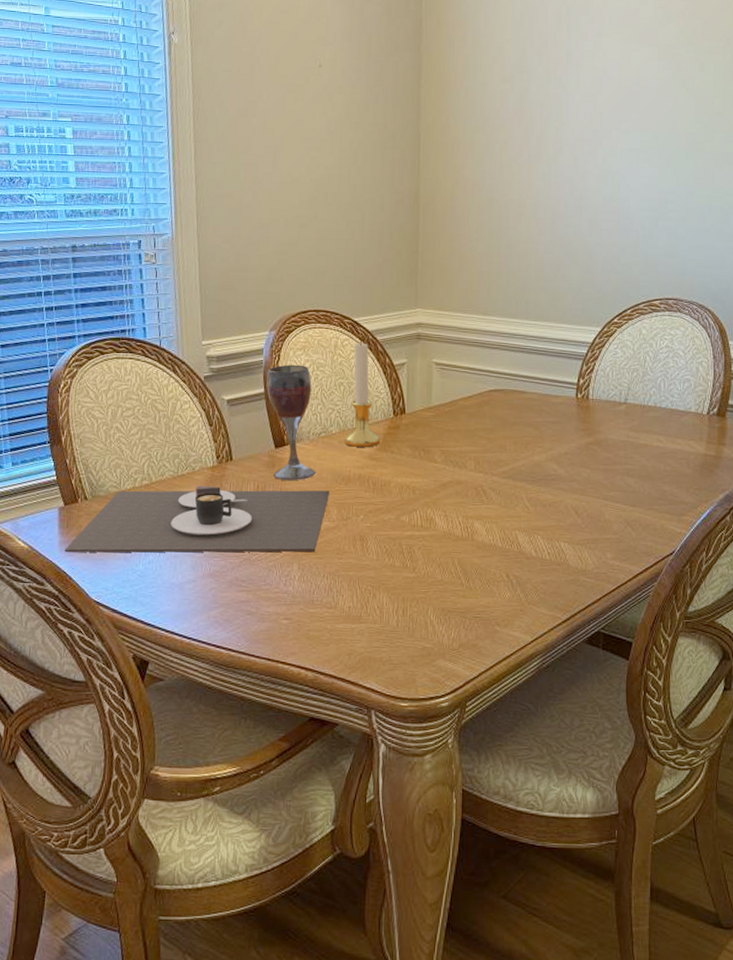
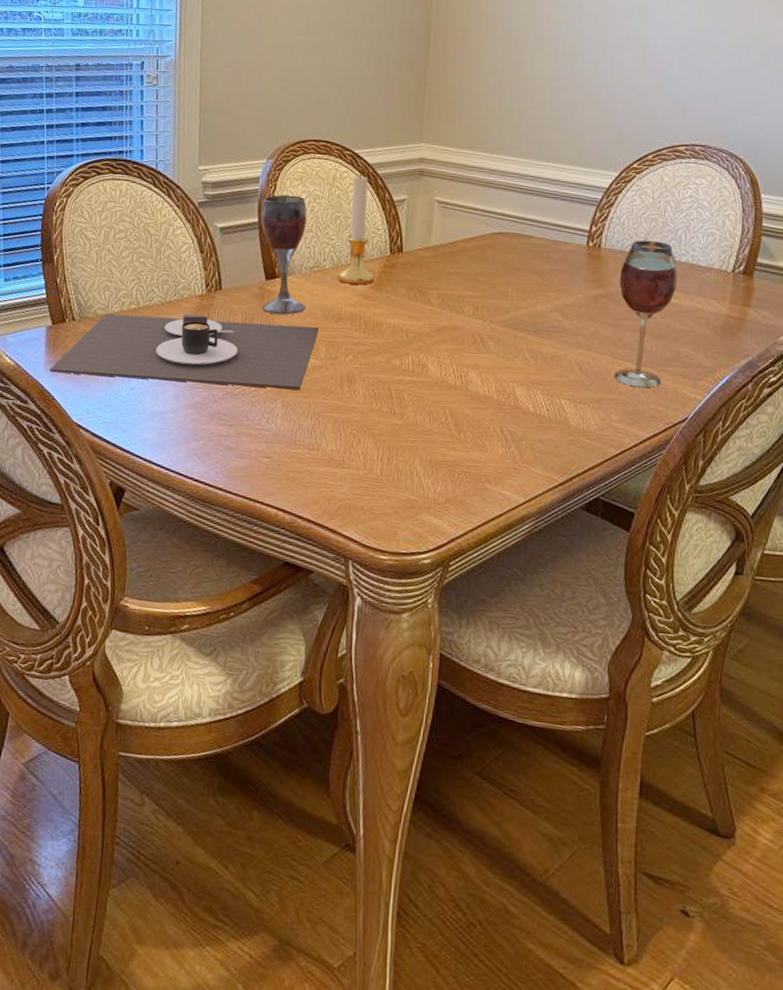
wineglass: none [607,389,660,526] -> present [614,240,678,388]

